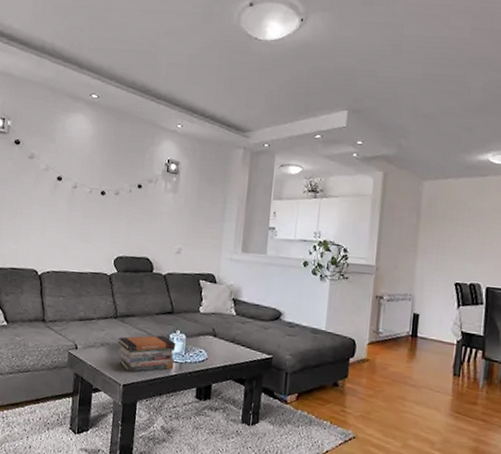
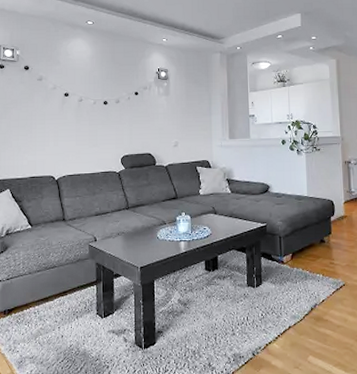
book stack: present [117,335,176,372] -> none [132,219,183,255]

